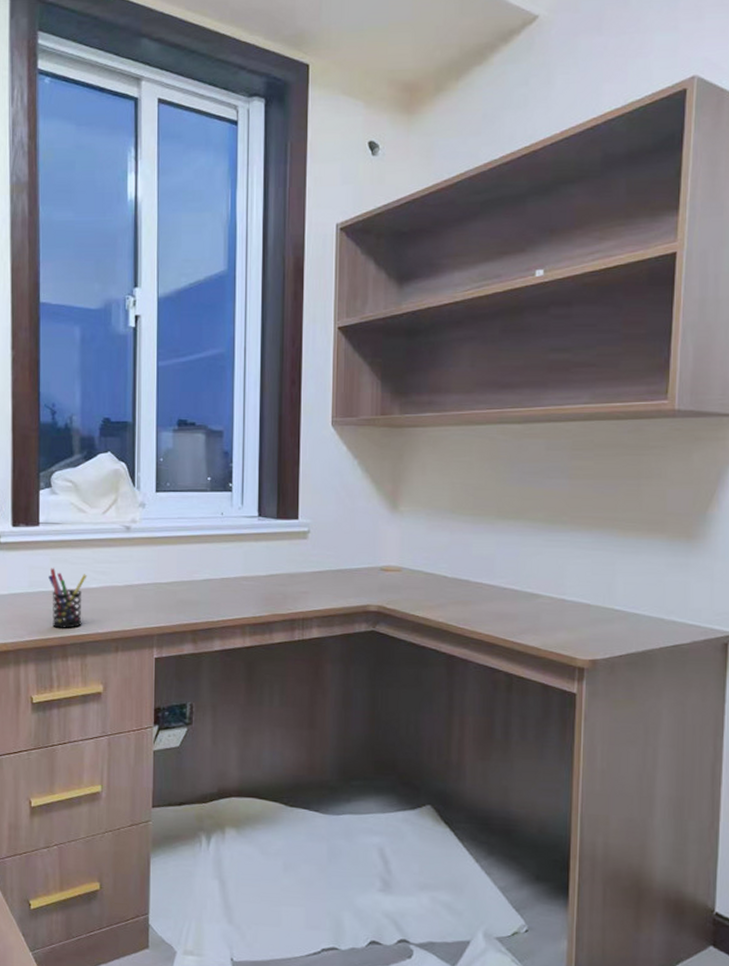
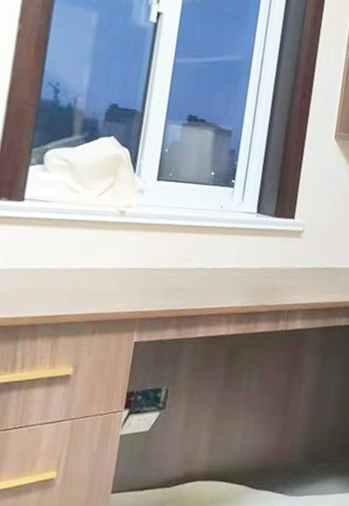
pen holder: present [48,568,87,629] -> none [24,245,72,308]

